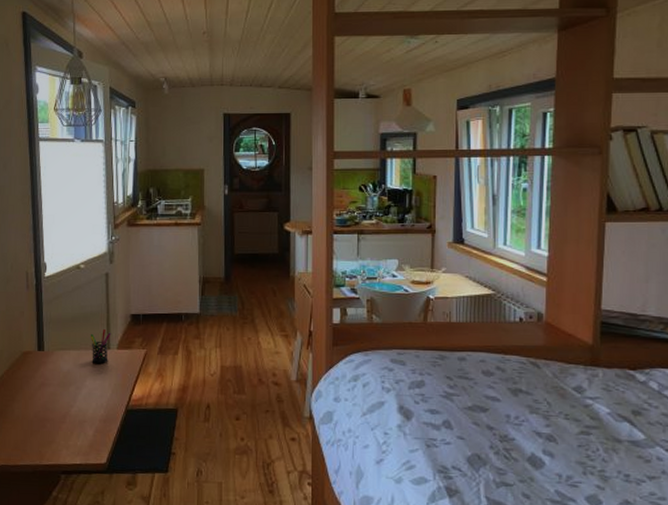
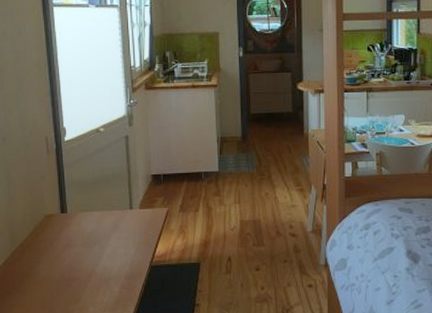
pen holder: present [90,329,111,364] -> none [112,190,133,224]

